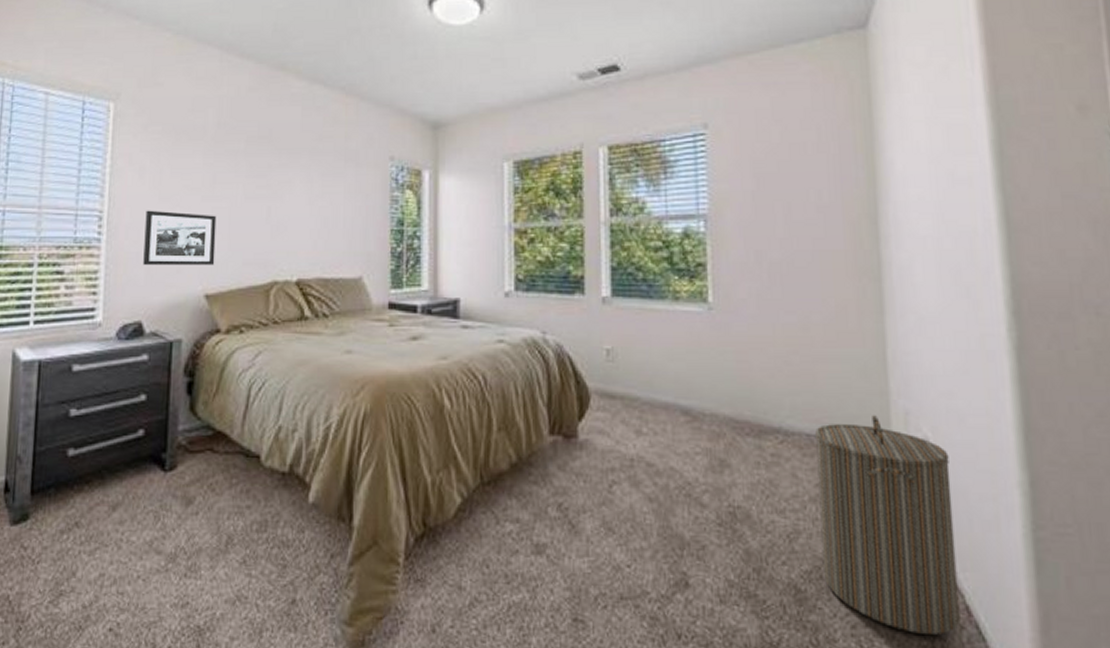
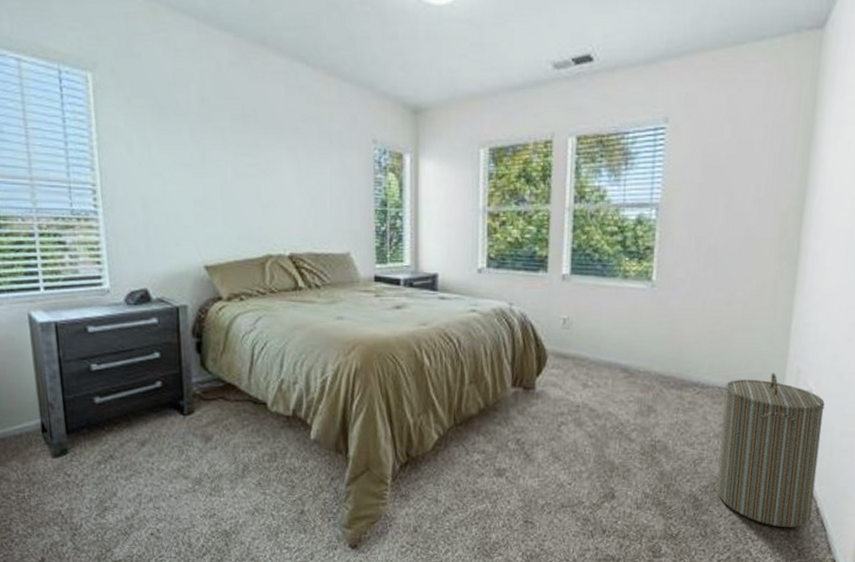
picture frame: present [143,210,217,266] -> none [138,185,211,239]

